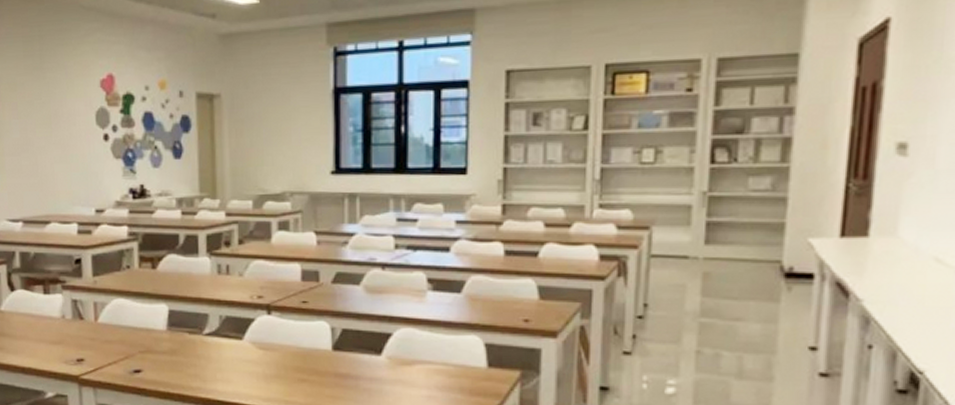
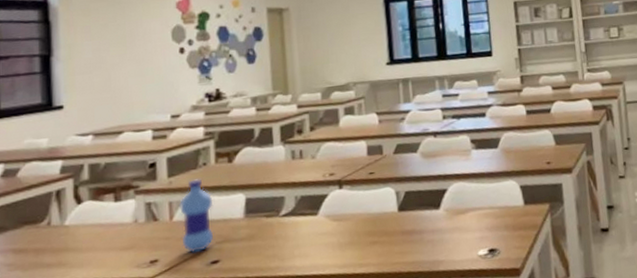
water bottle: none [104,282,137,359] -> present [179,179,214,254]

